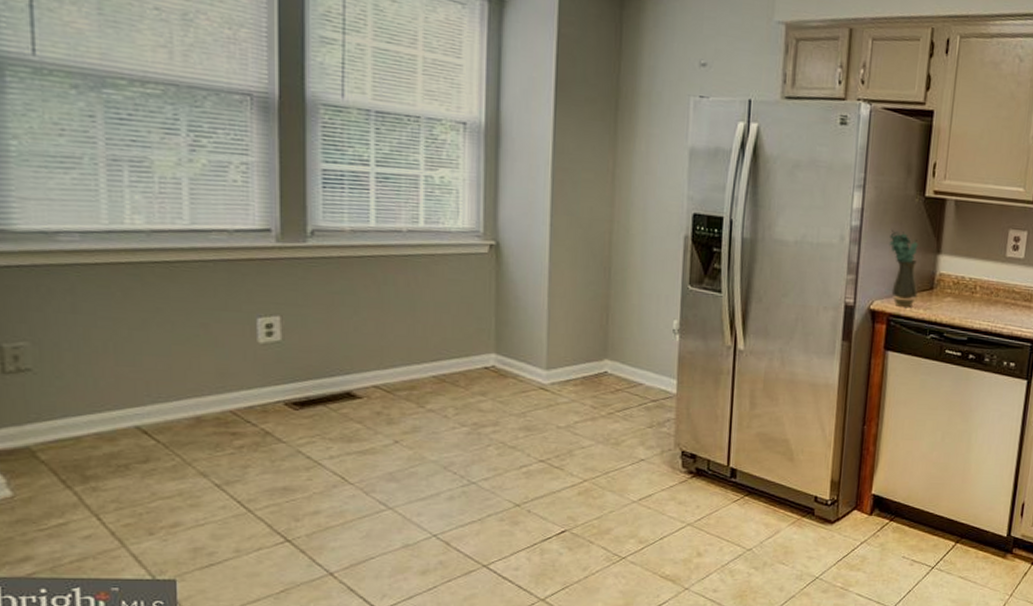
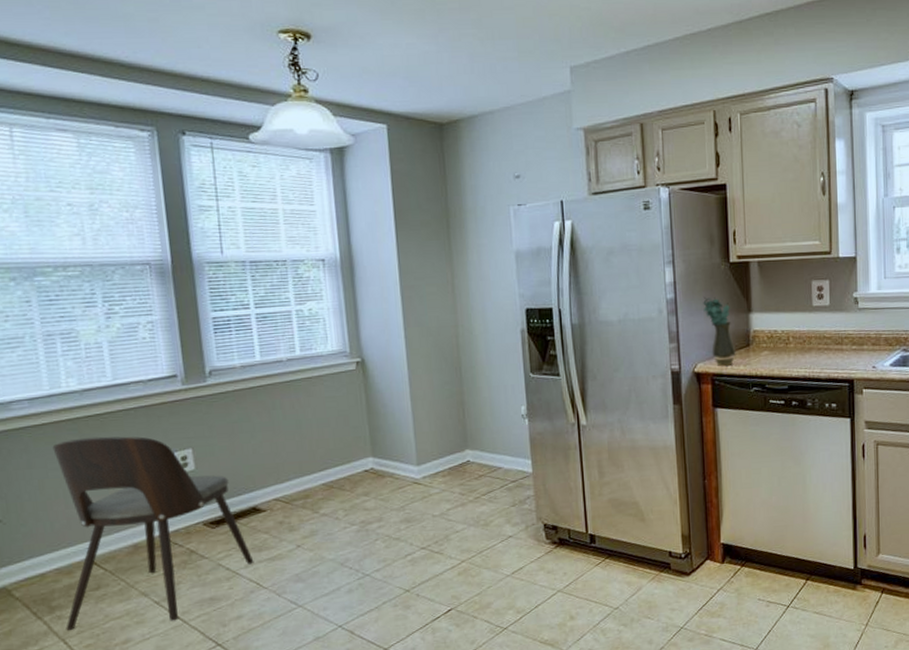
dining chair: none [101,286,341,508] -> present [52,436,254,630]

